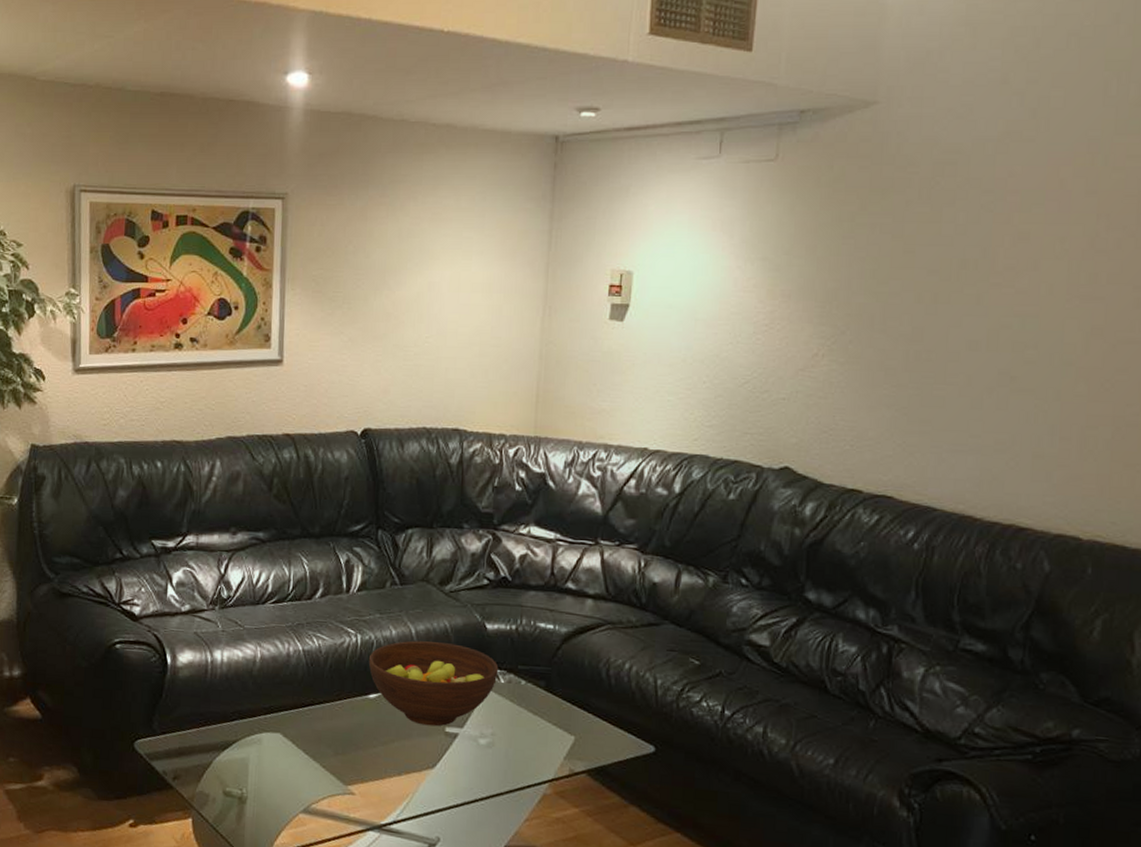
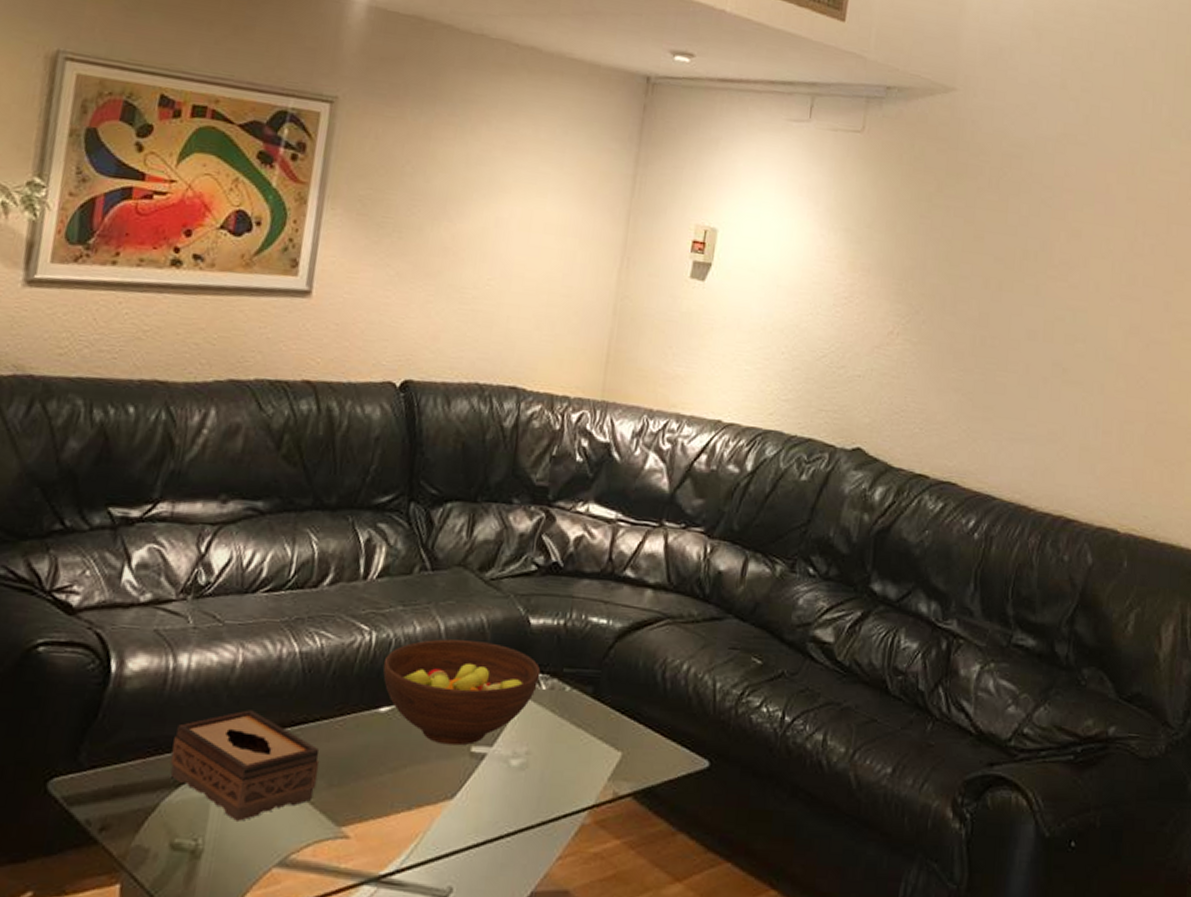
tissue box: none [217,694,327,778] -> present [170,710,320,821]

